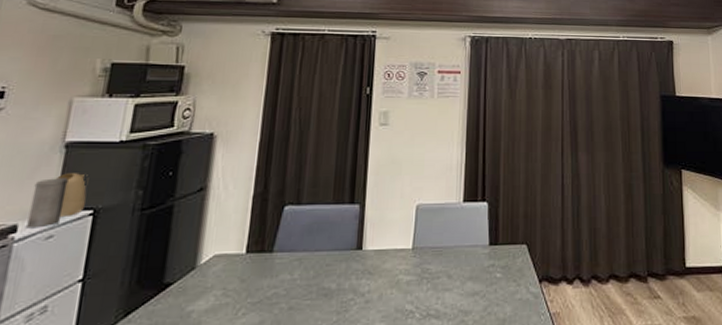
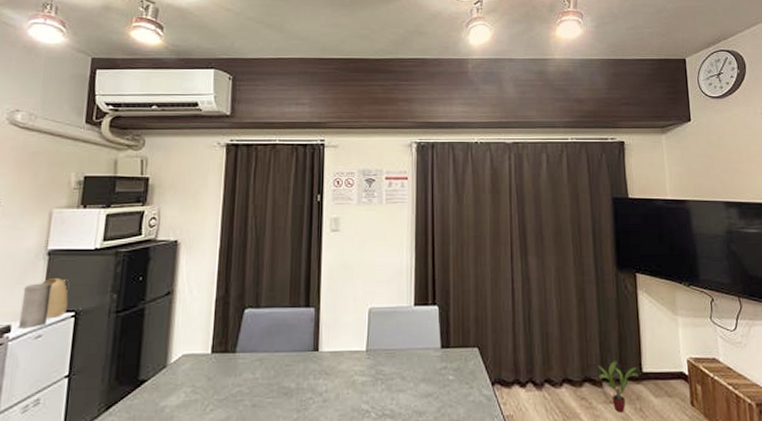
potted plant: none [642,256,682,307] -> present [597,361,639,412]

